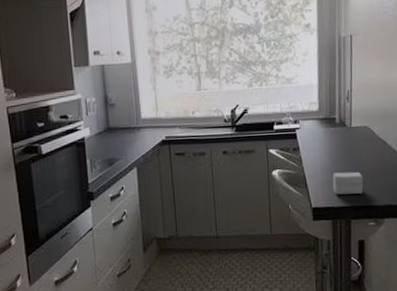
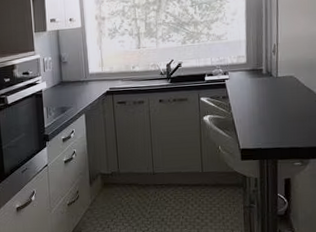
small box: present [332,171,363,195] -> none [259,116,289,138]

